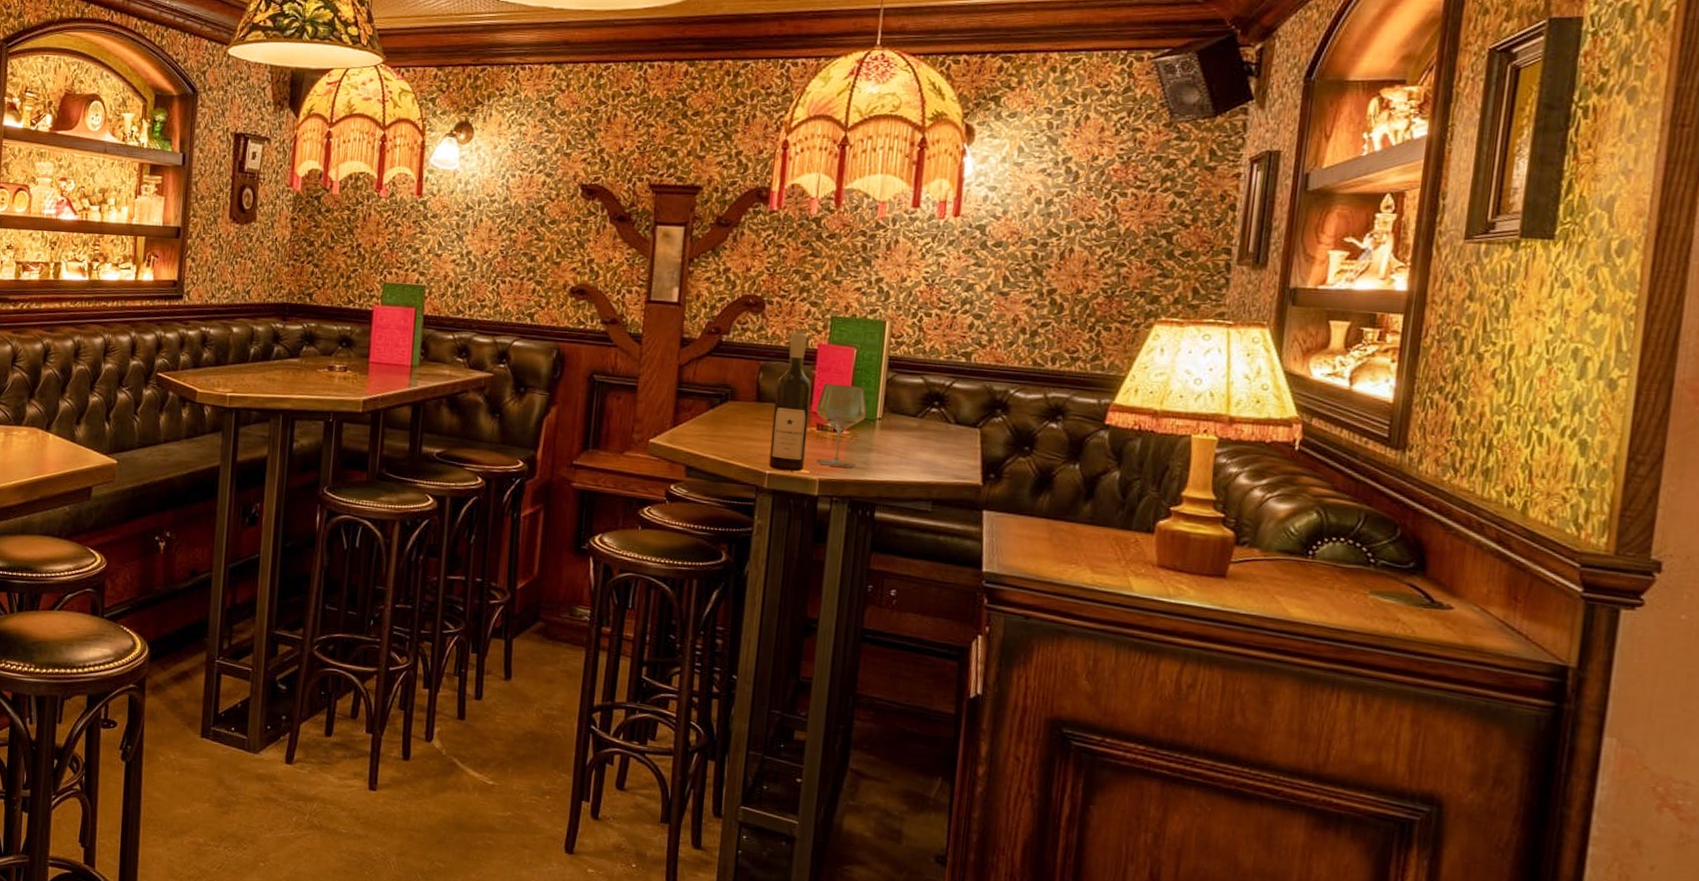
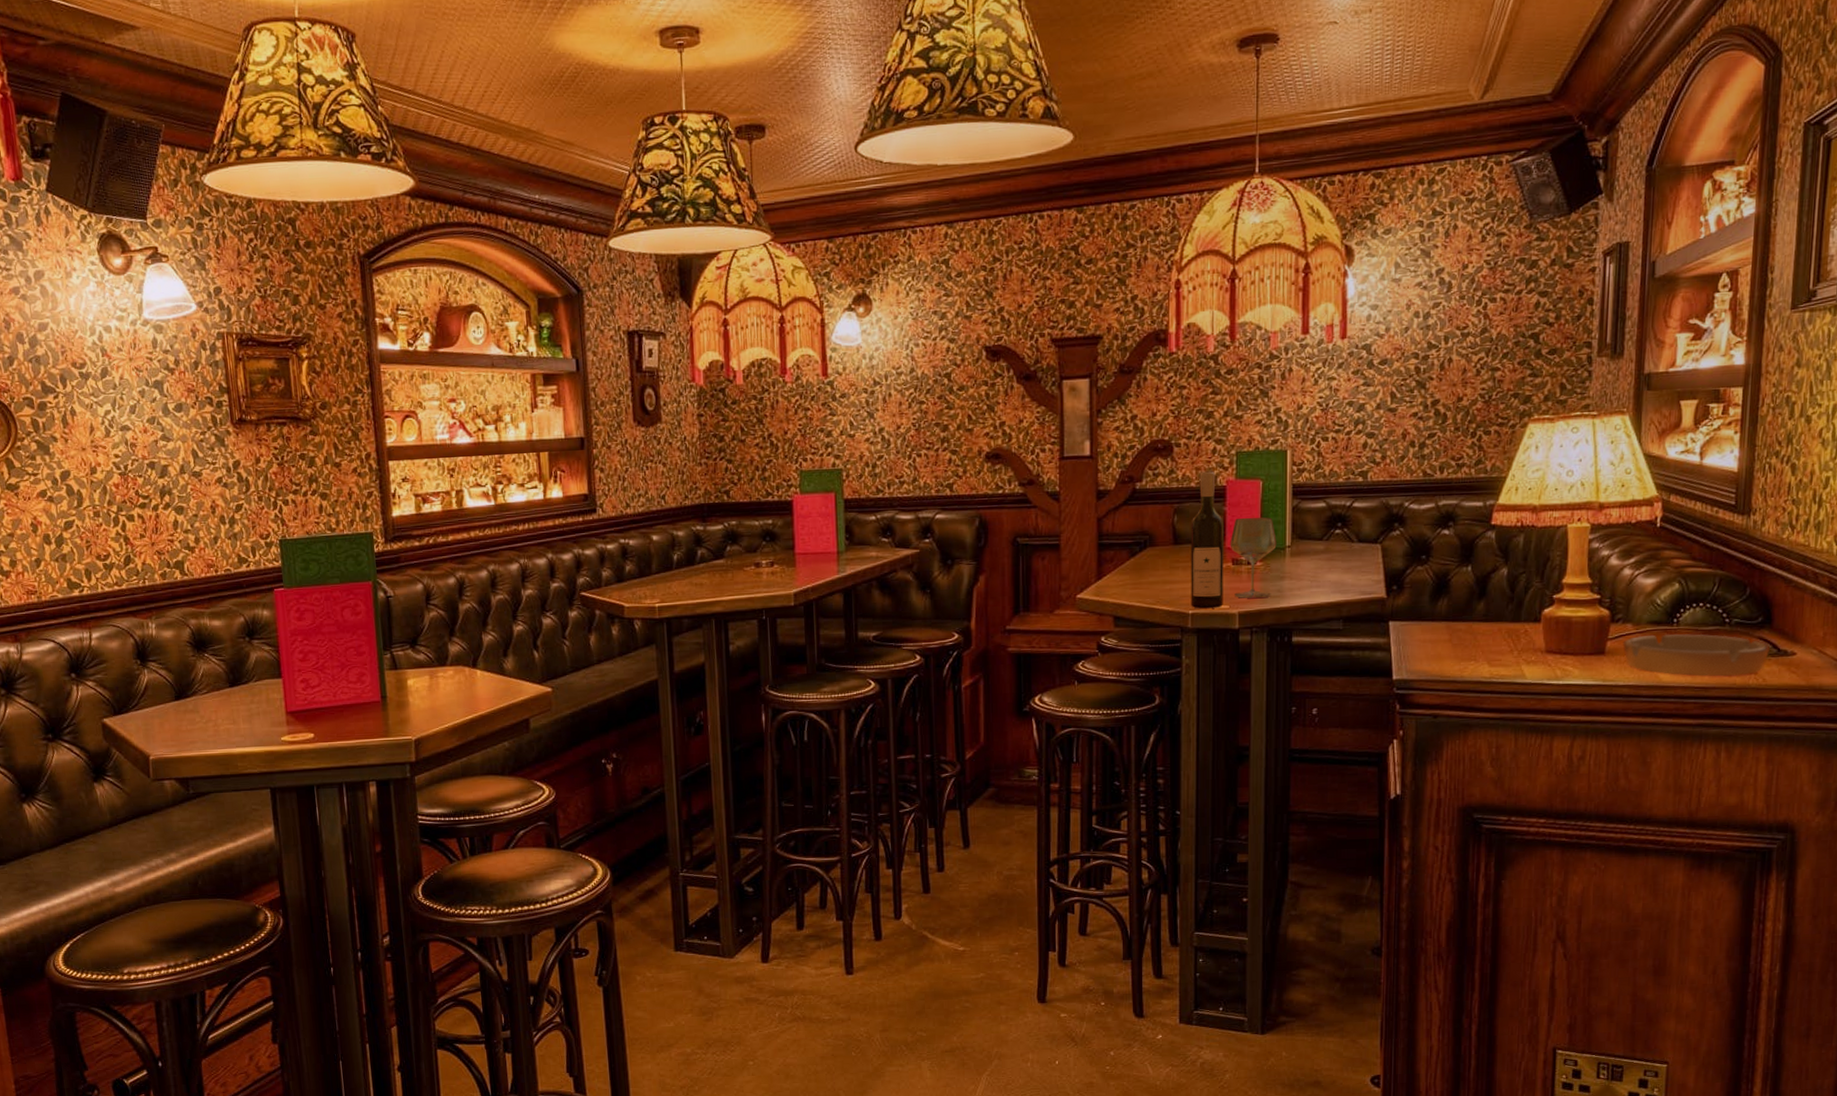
ashtray: none [1247,563,1422,623] -> present [1622,634,1770,677]

